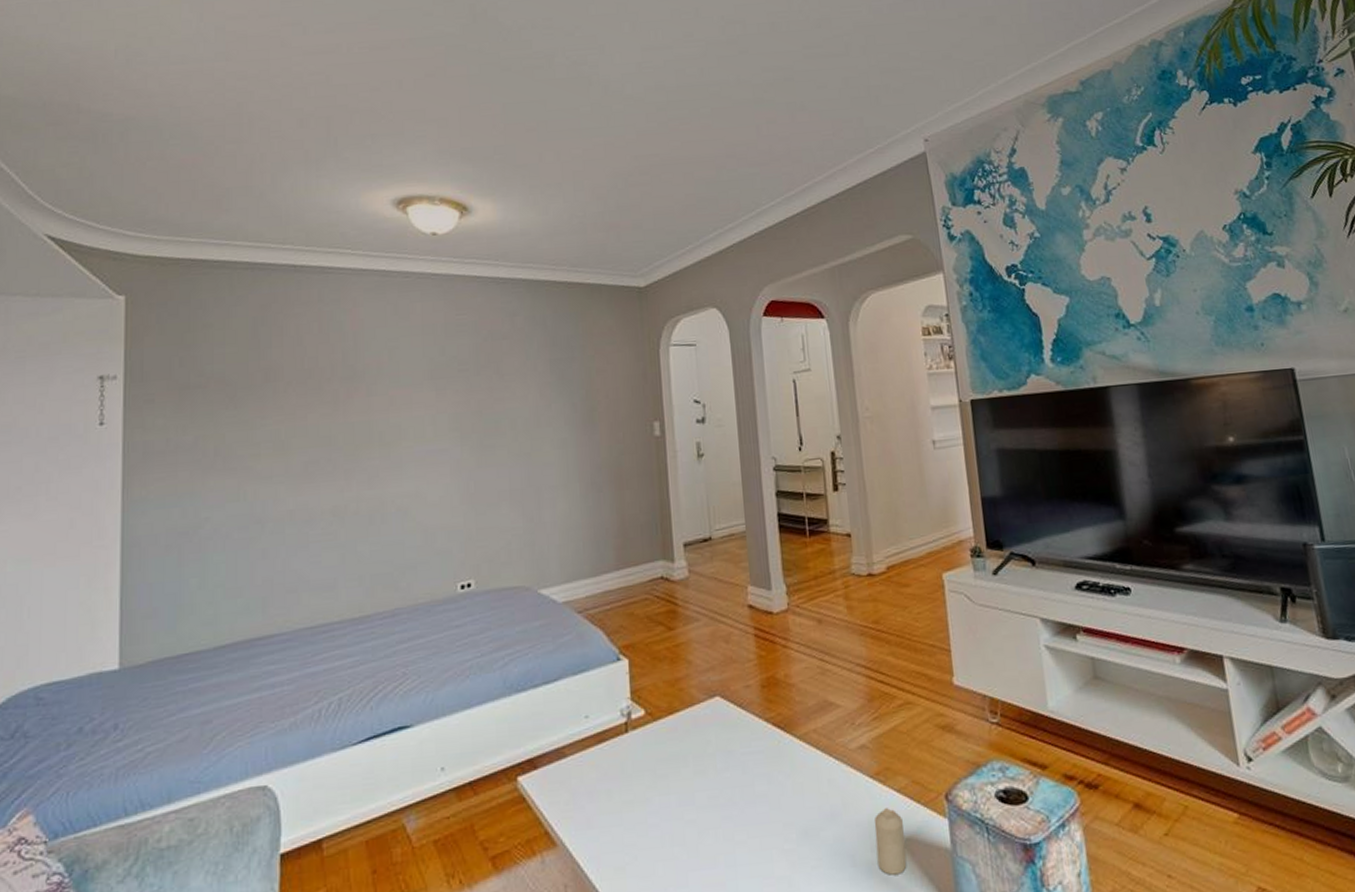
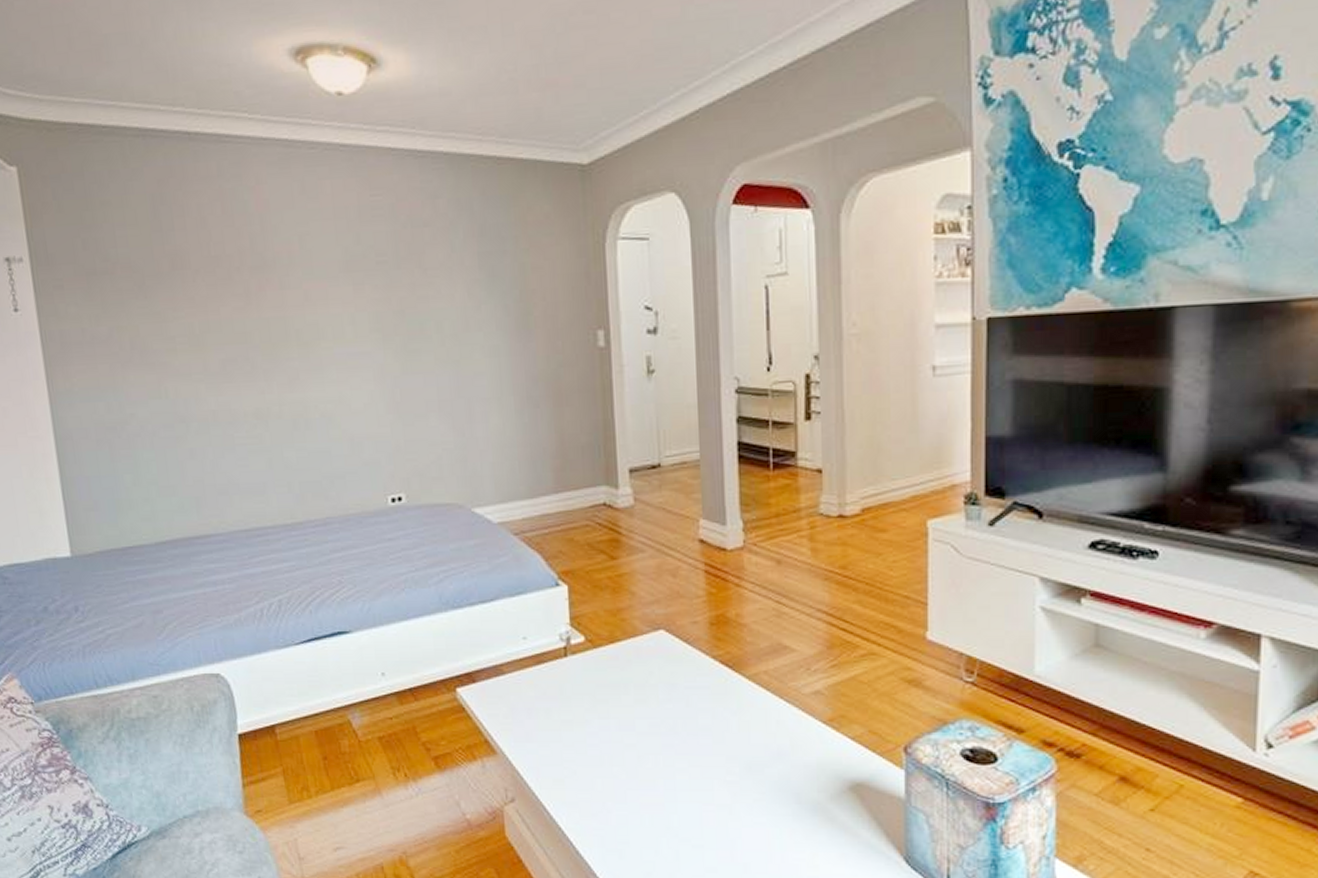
candle: present [874,808,907,875] -> none [823,754,855,816]

